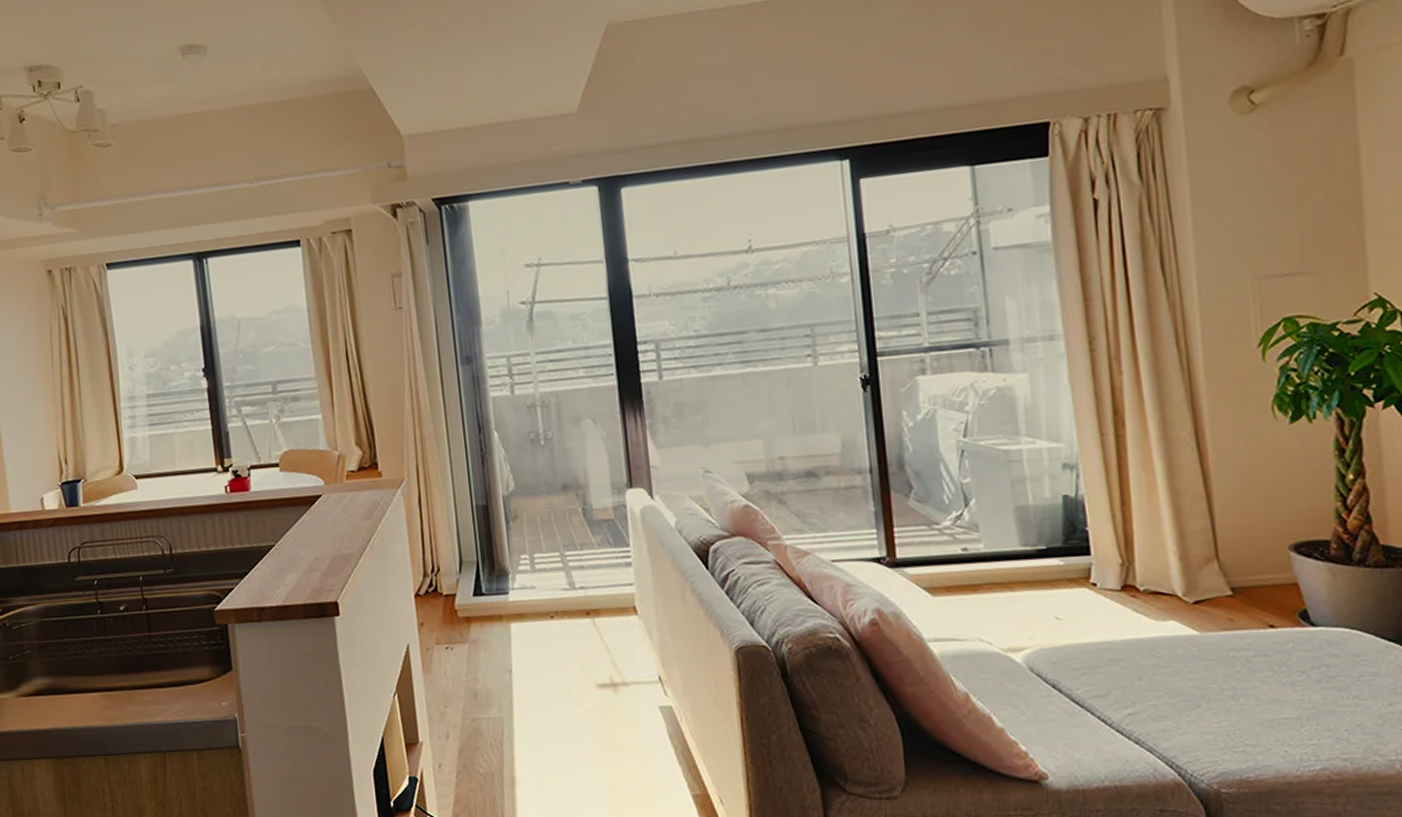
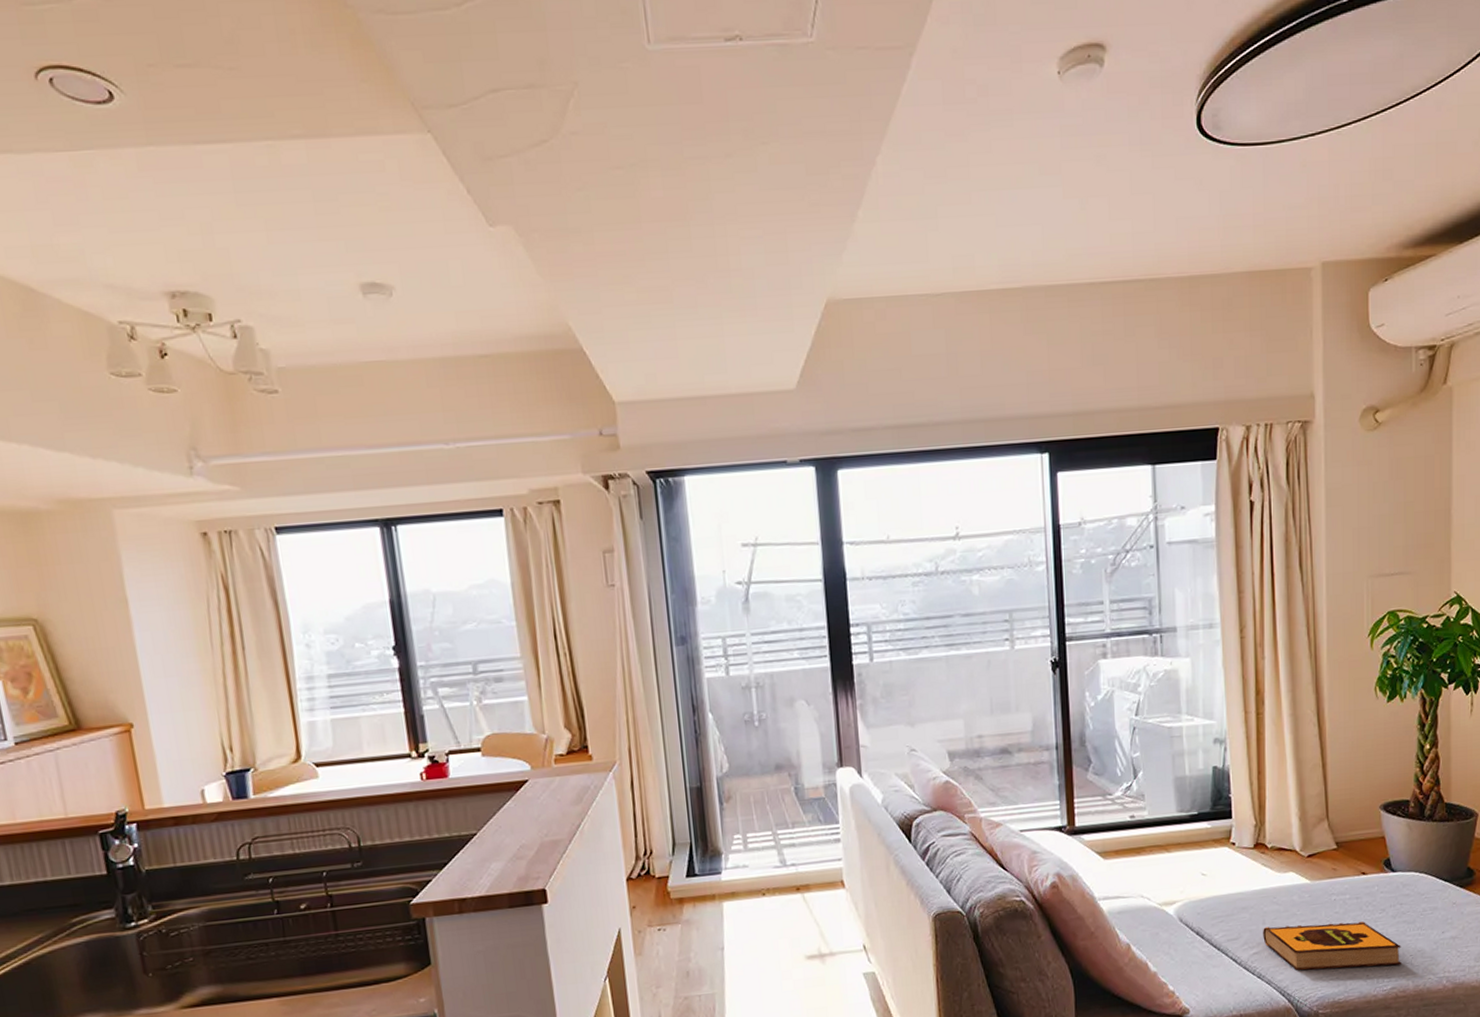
hardback book: none [1139,683,1333,741] -> present [1263,921,1401,970]

